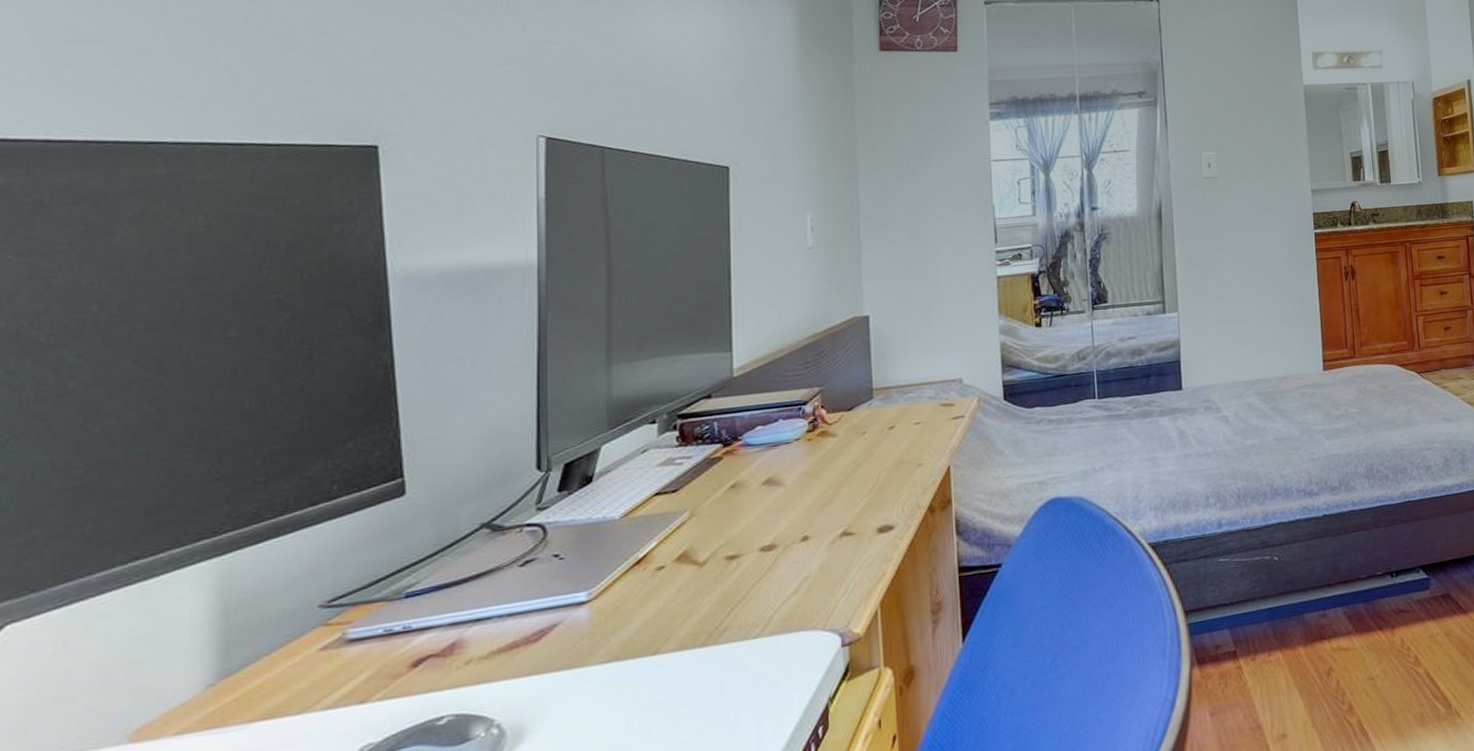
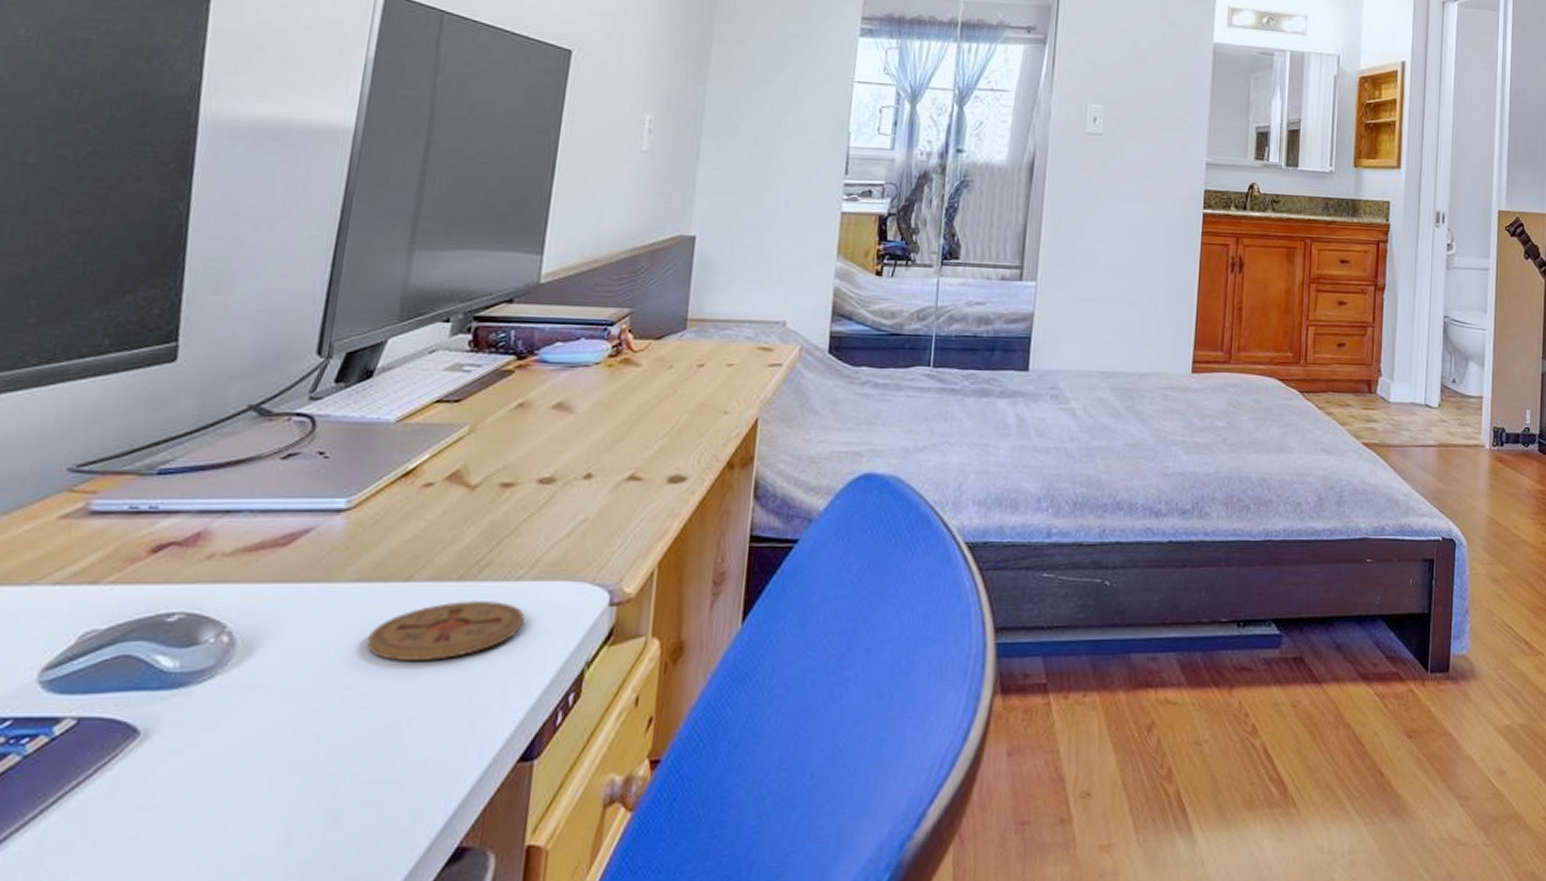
coaster: none [626,659,768,725] -> present [366,599,525,660]

